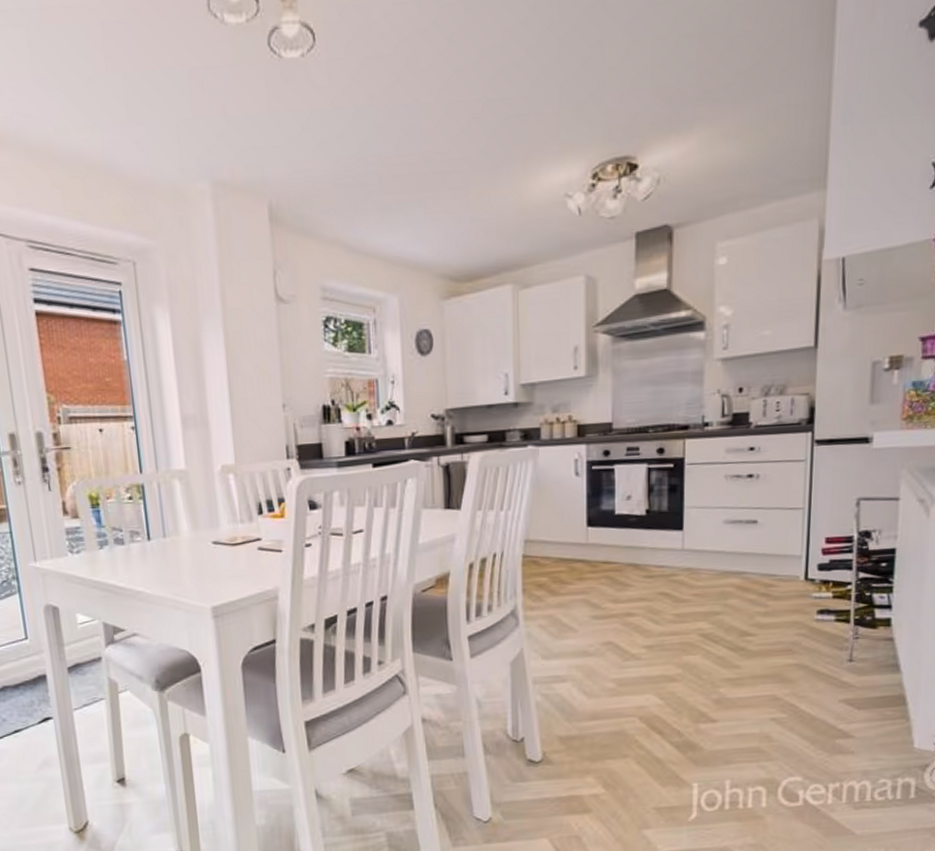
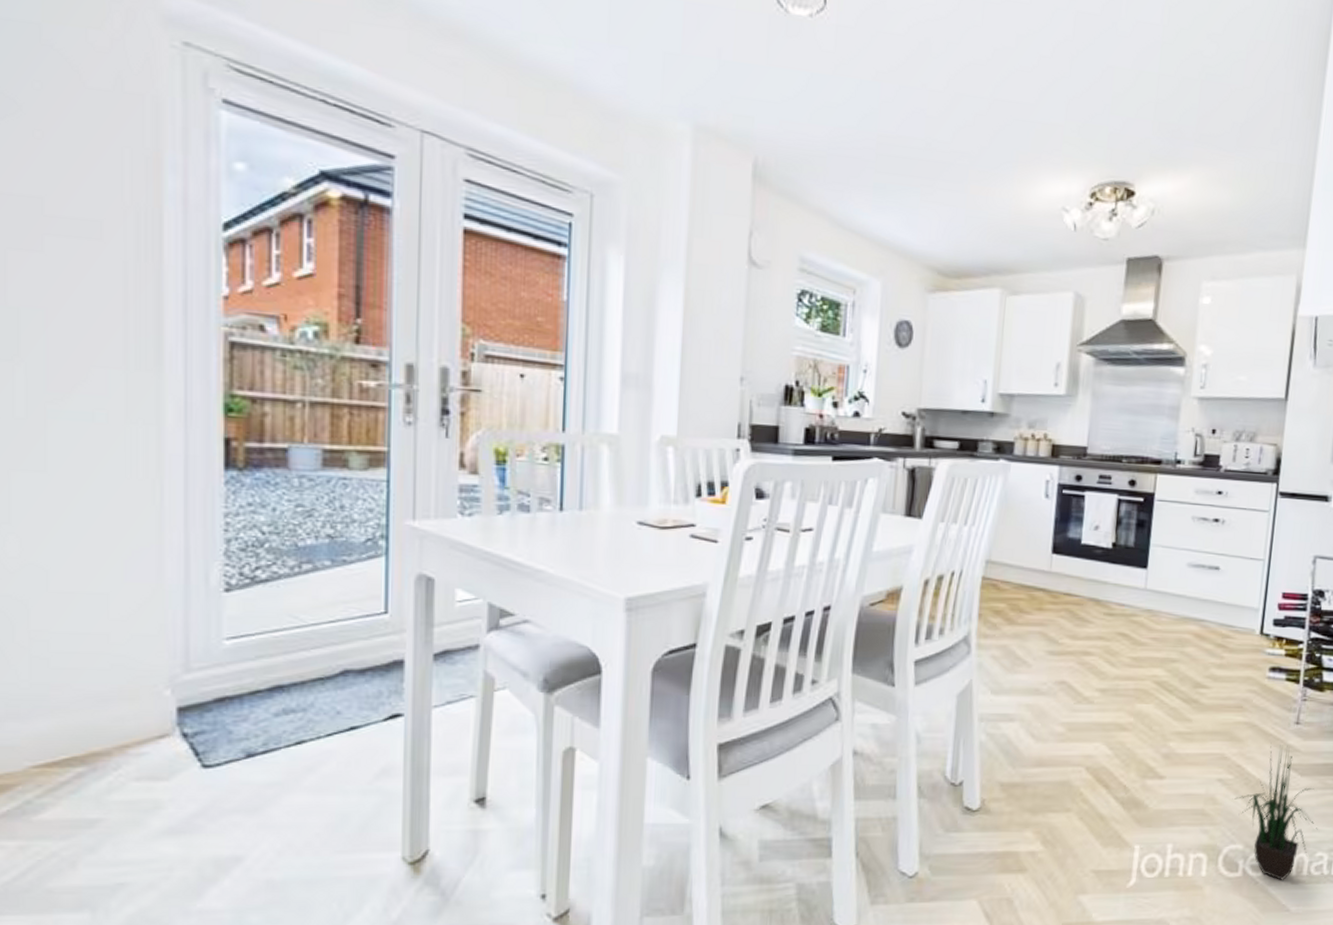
potted plant: none [790,683,879,807] -> present [1234,746,1318,880]

